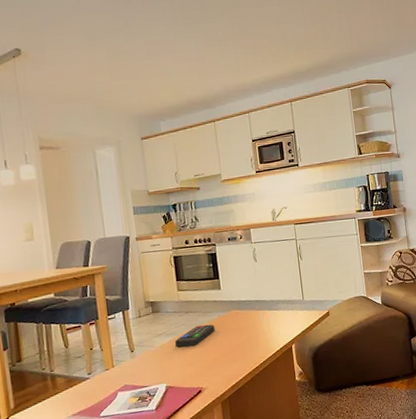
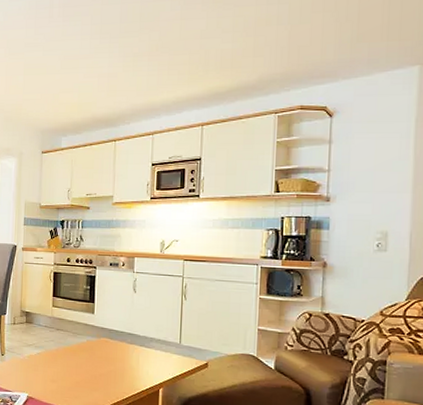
remote control: present [175,324,215,348] -> none [42,345,83,365]

